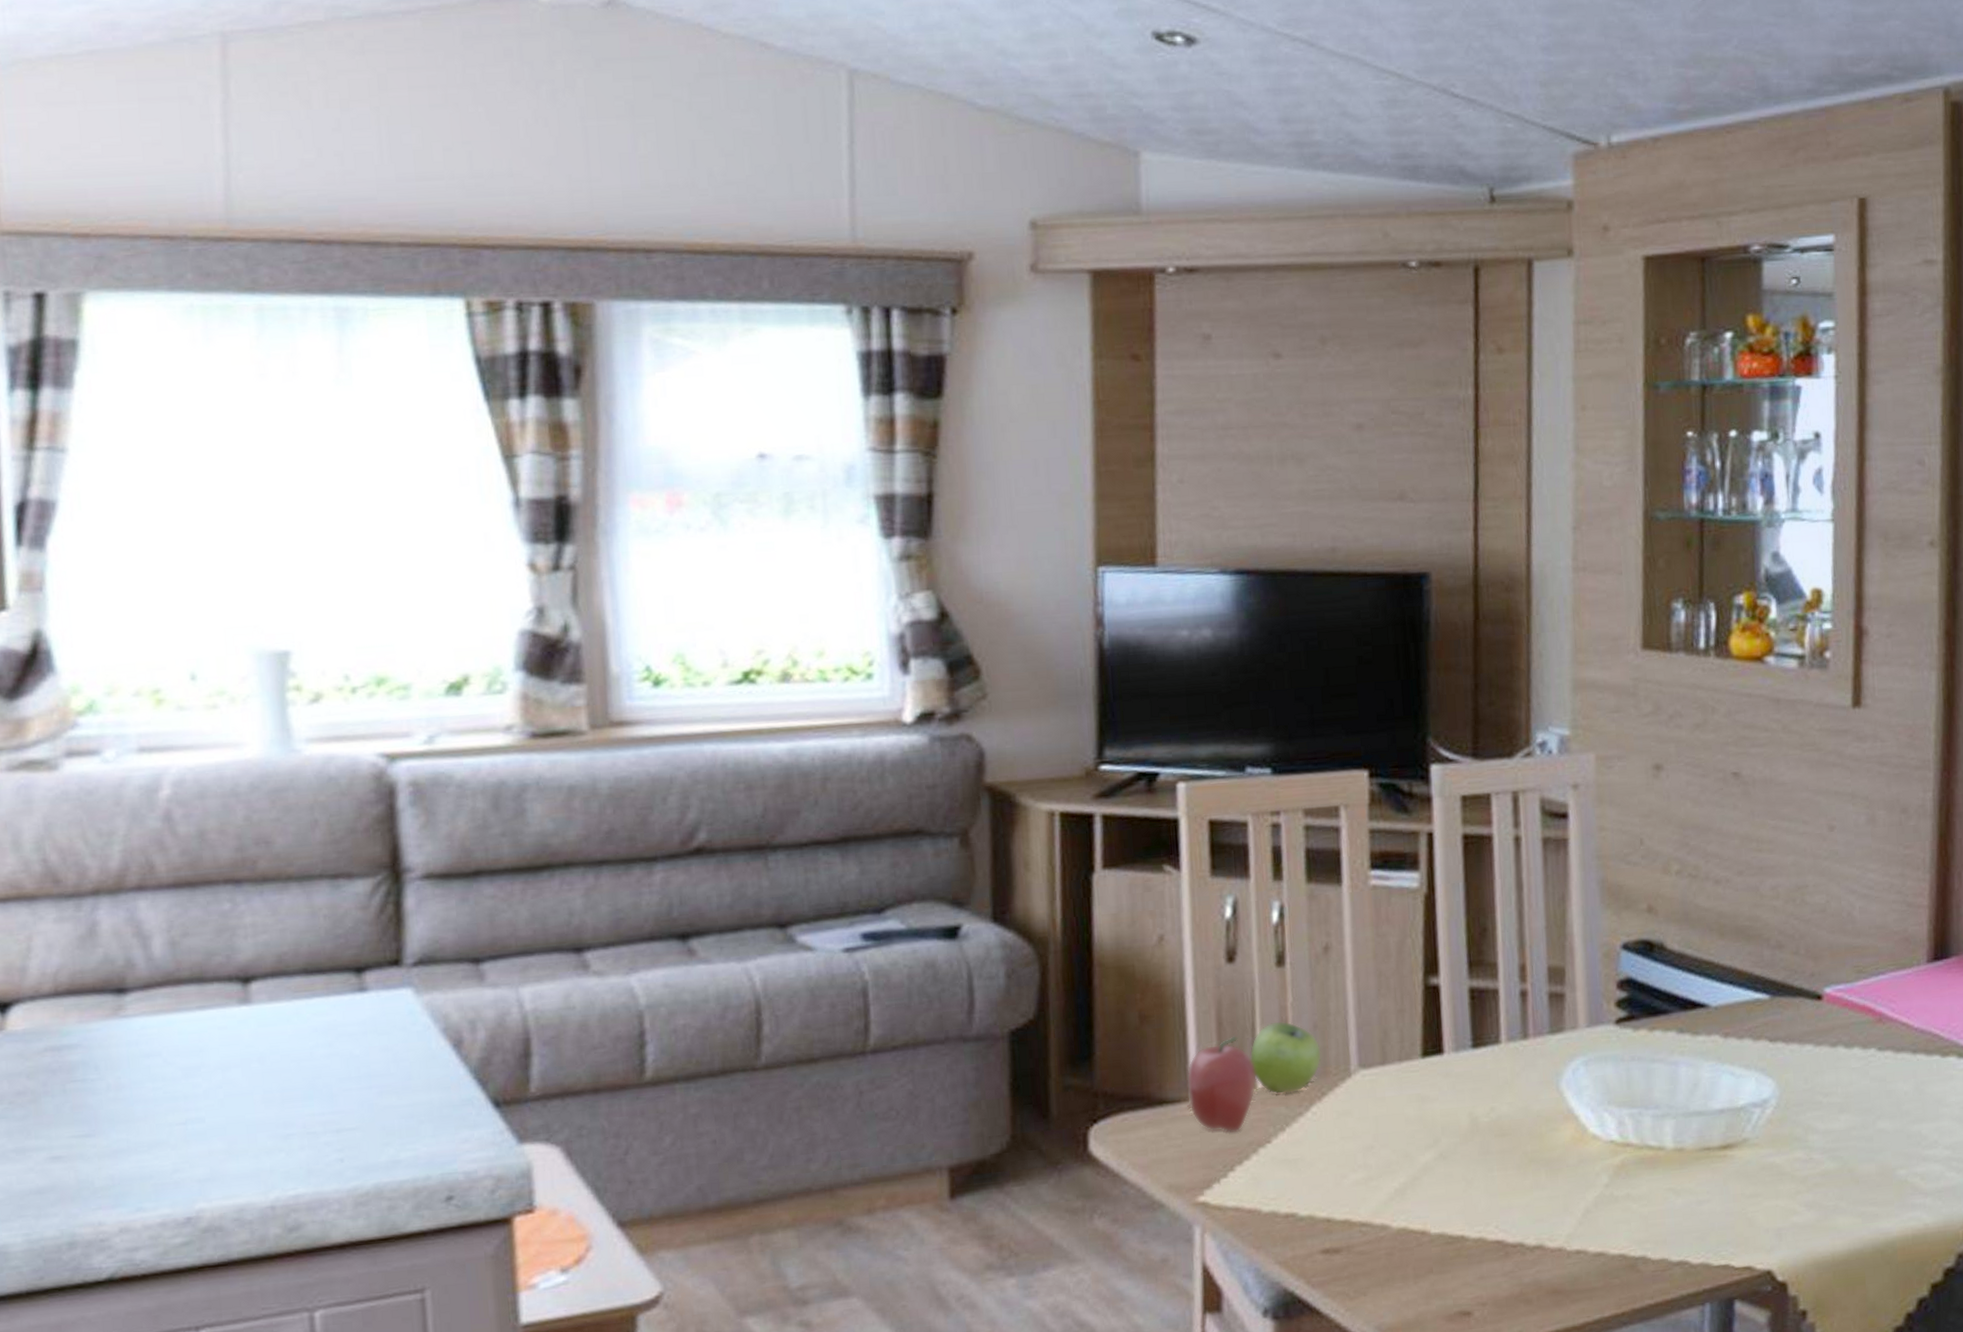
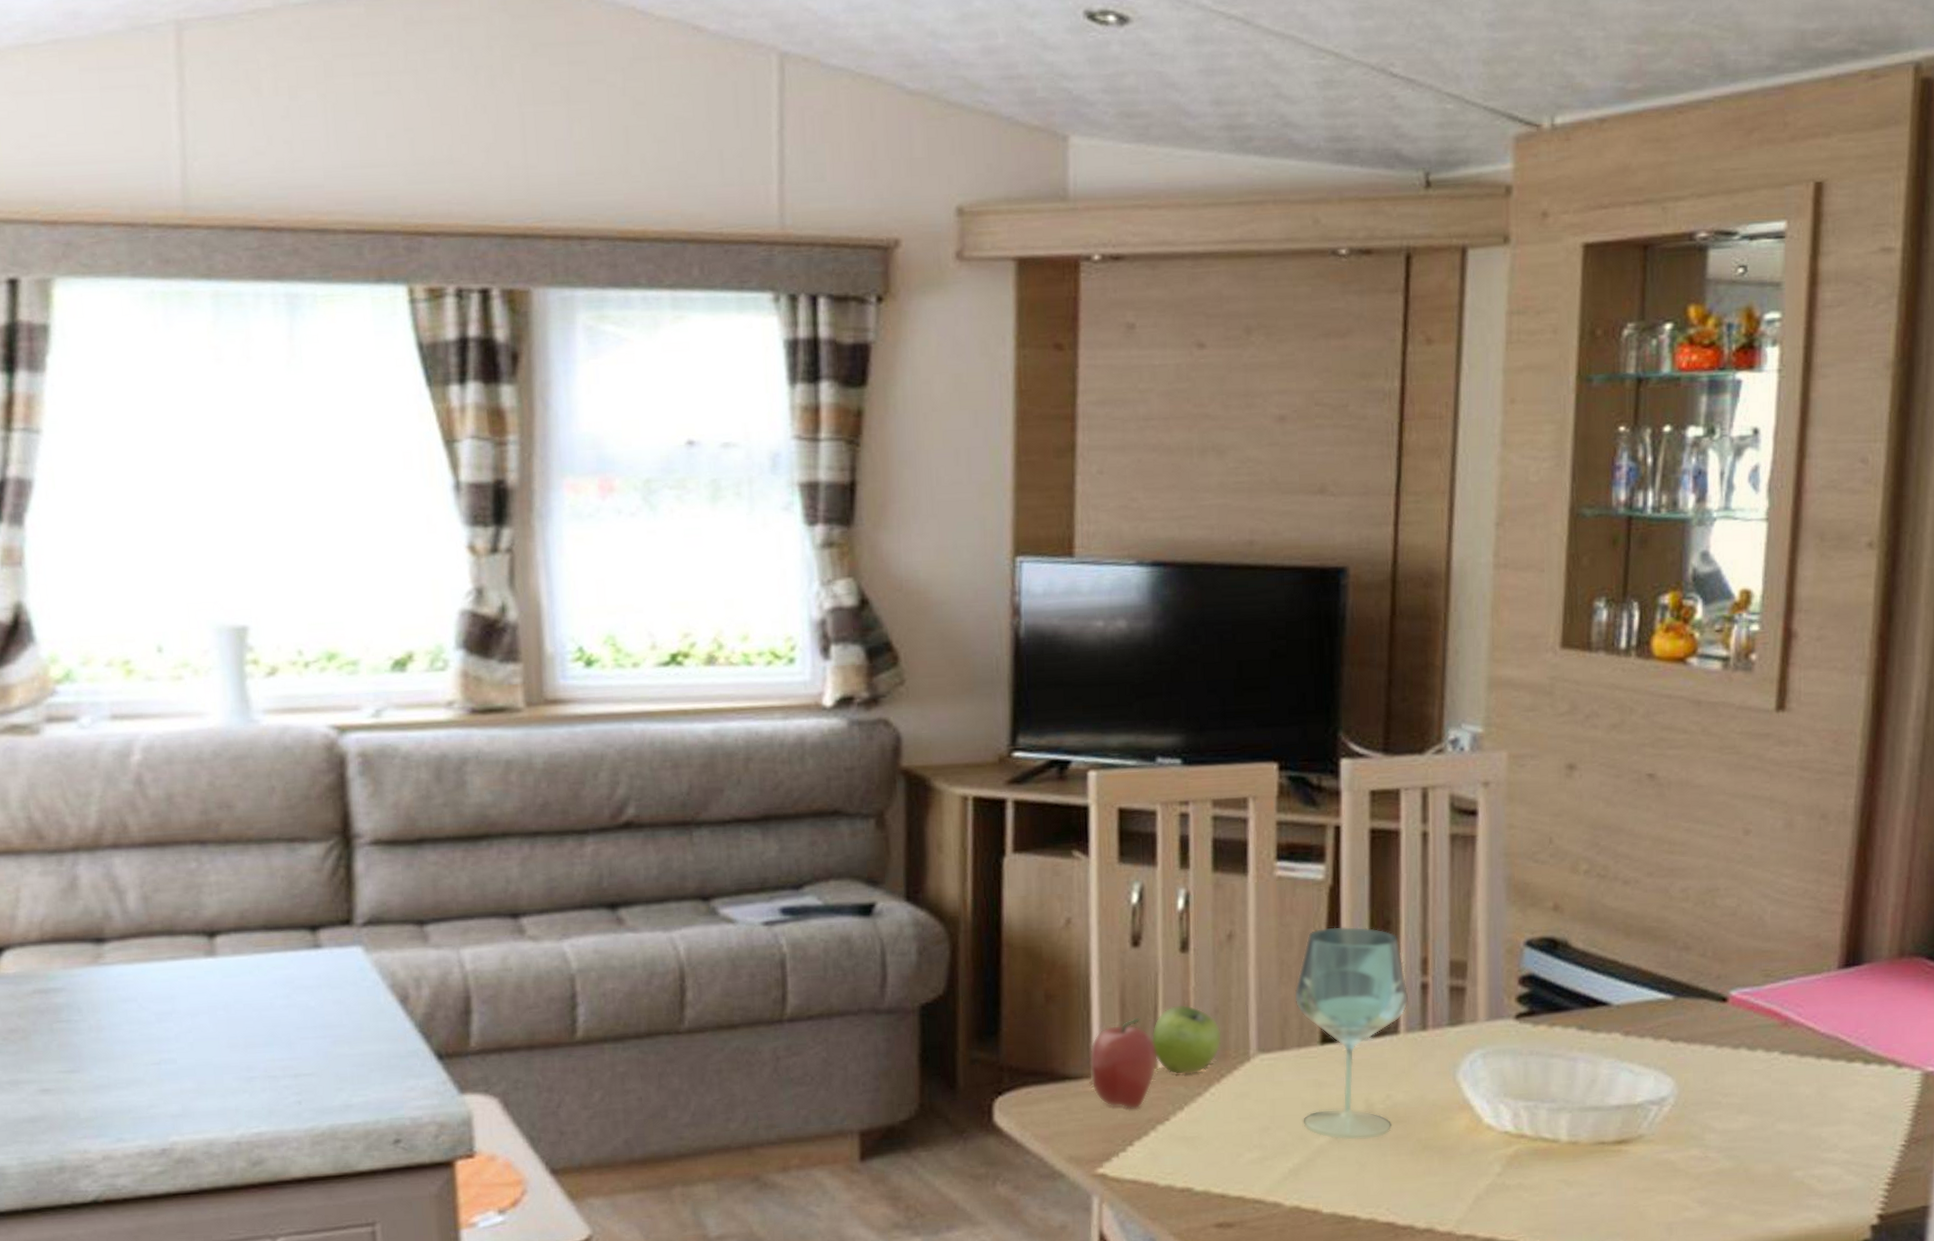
wine glass: none [1394,935,1508,1156] -> present [1295,926,1408,1140]

